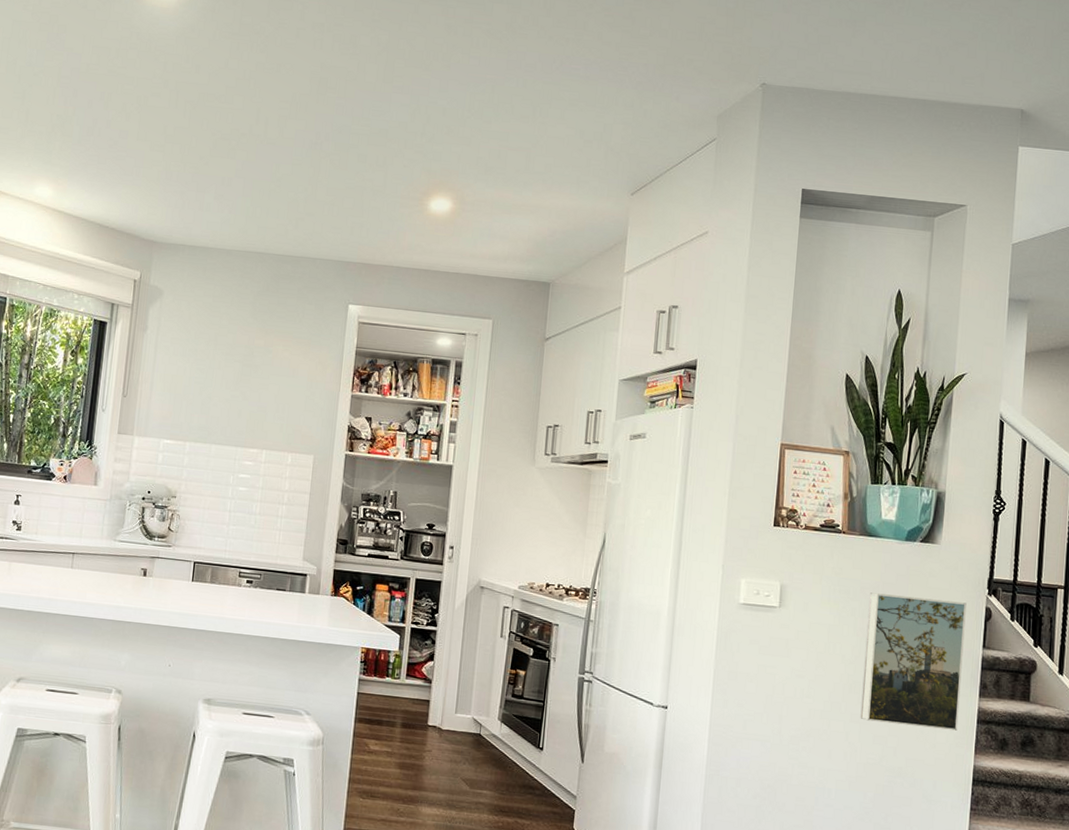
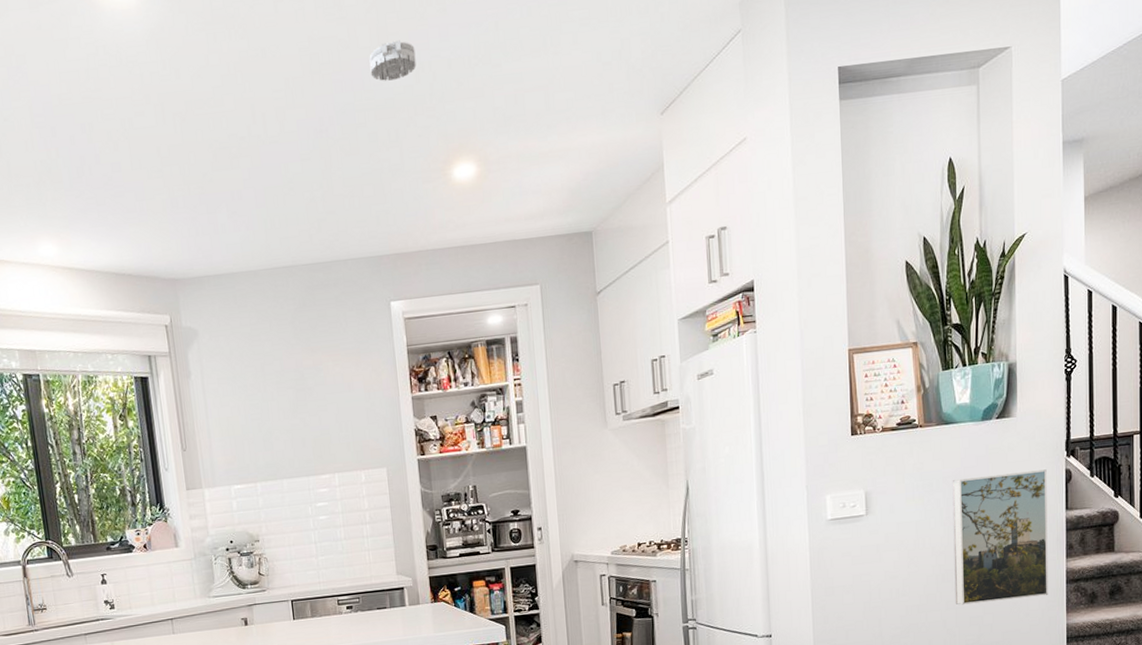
smoke detector: none [371,82,415,115] -> present [369,40,416,81]

